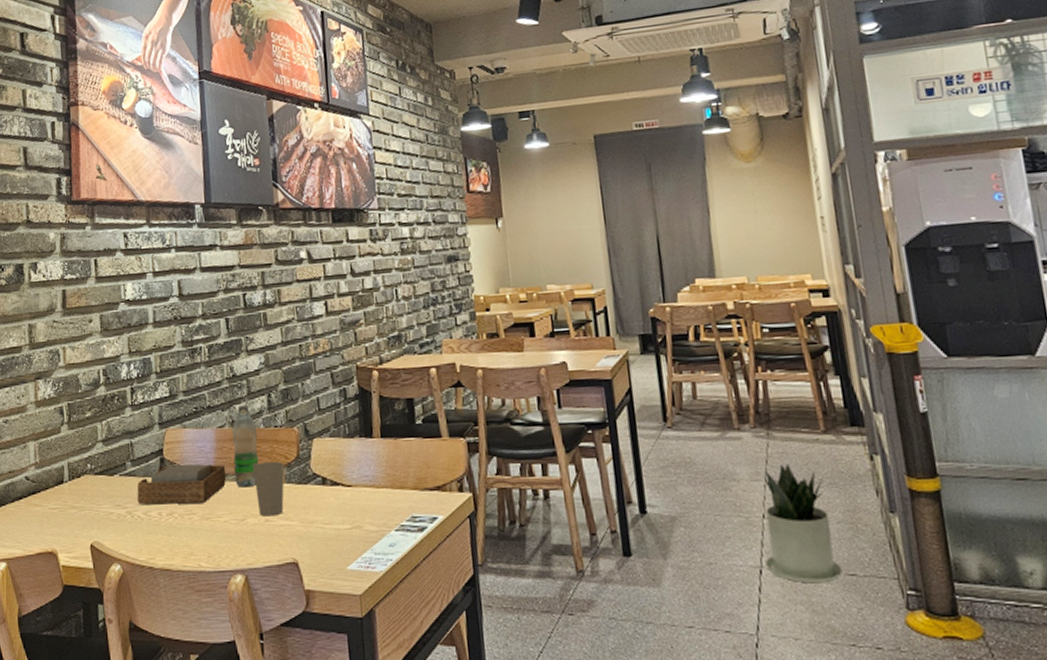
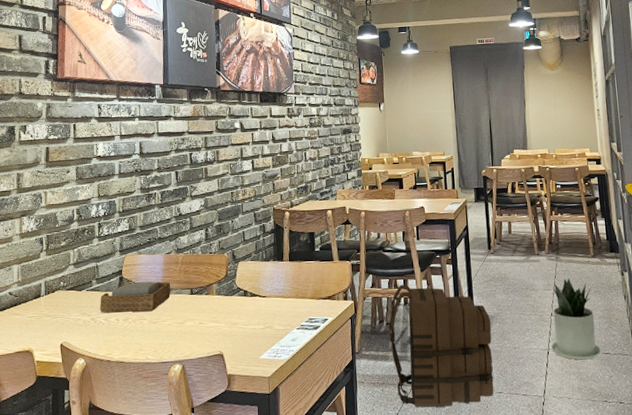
bottle: present [232,406,259,488] -> none [176,237,197,299]
cup: present [252,462,285,516] -> none [191,279,216,320]
backpack: none [523,470,682,645] -> present [388,284,494,407]

